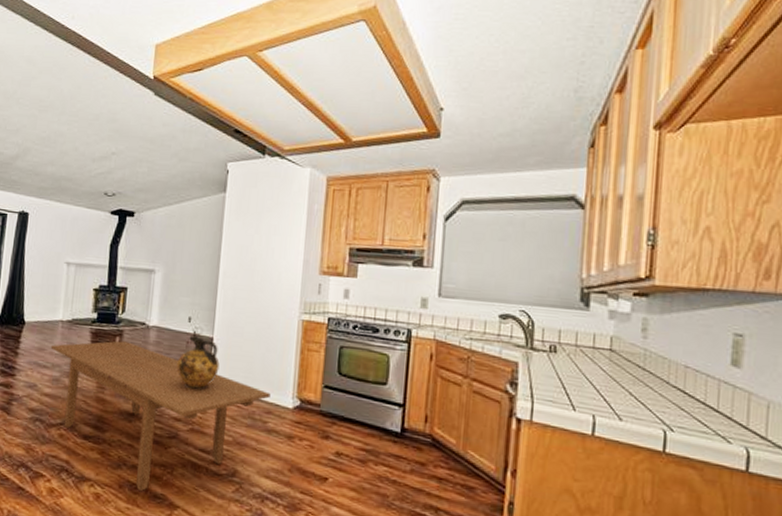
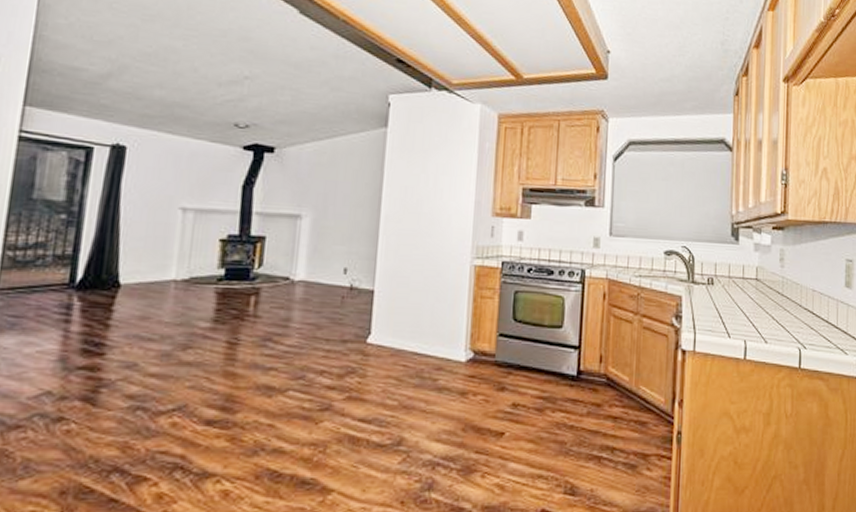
dining table: present [50,340,271,492] -> none [158,300,441,480]
ceramic jug: present [177,335,220,391] -> none [329,288,382,352]

